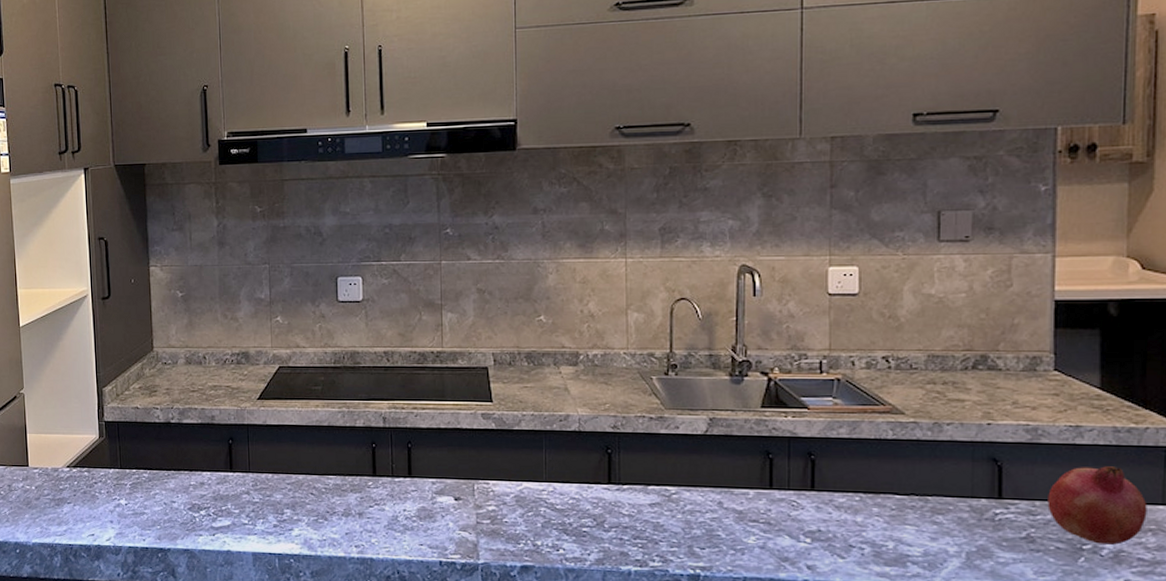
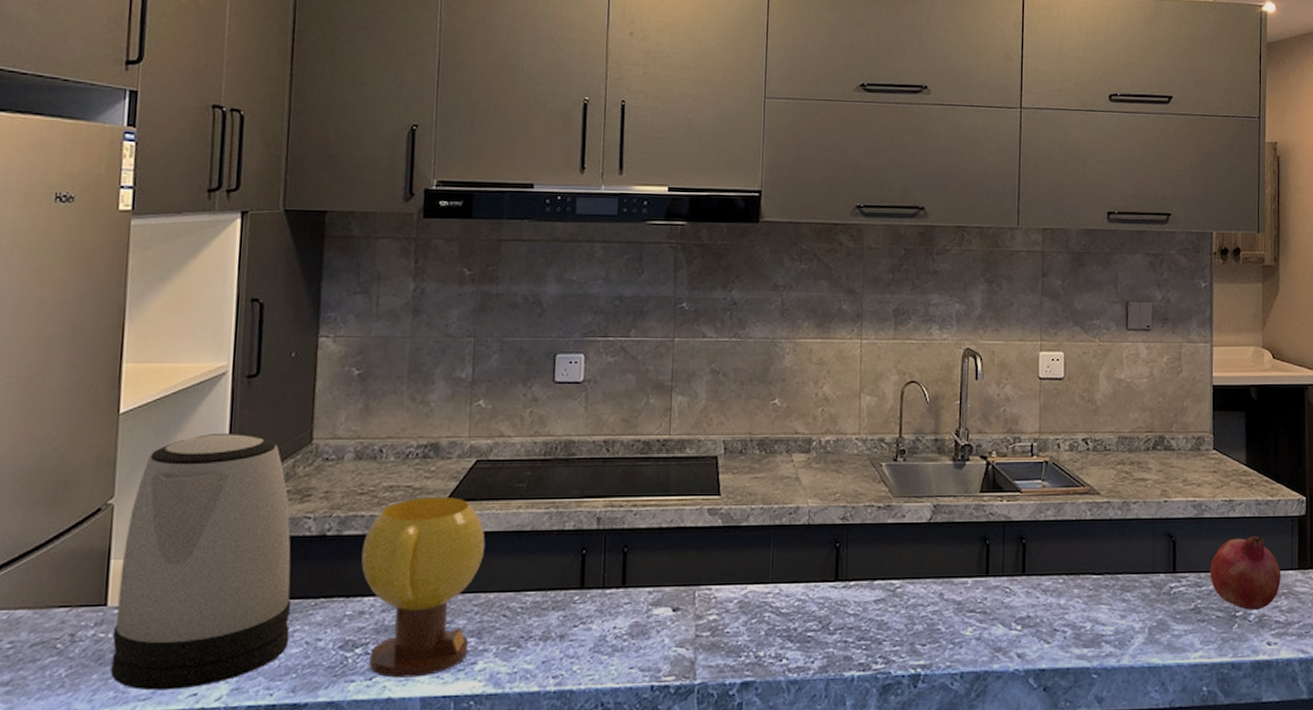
kettle: none [34,342,152,530] -> present [111,432,291,691]
mug: none [198,395,292,537] -> present [361,496,486,678]

